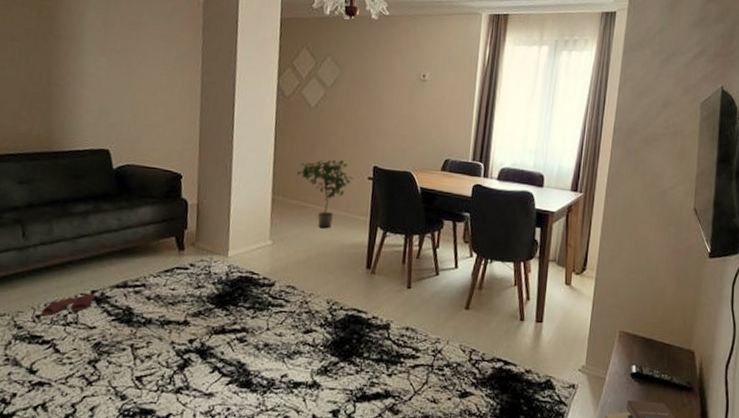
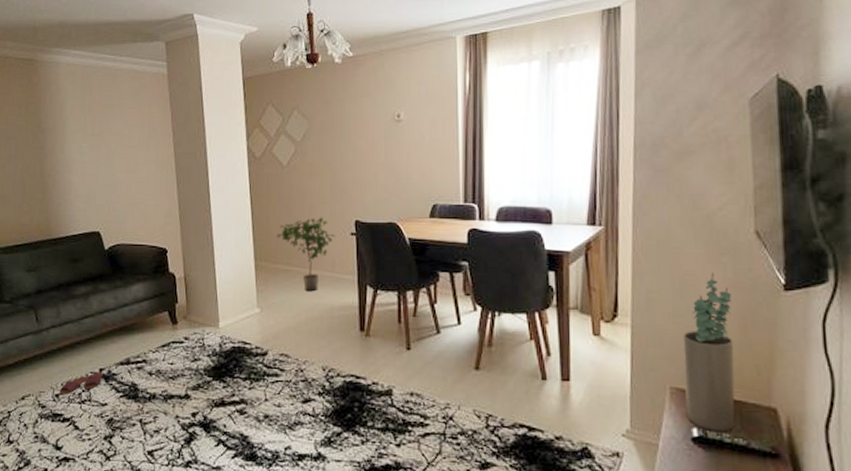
vase: none [629,239,672,370] -> present [683,272,736,433]

